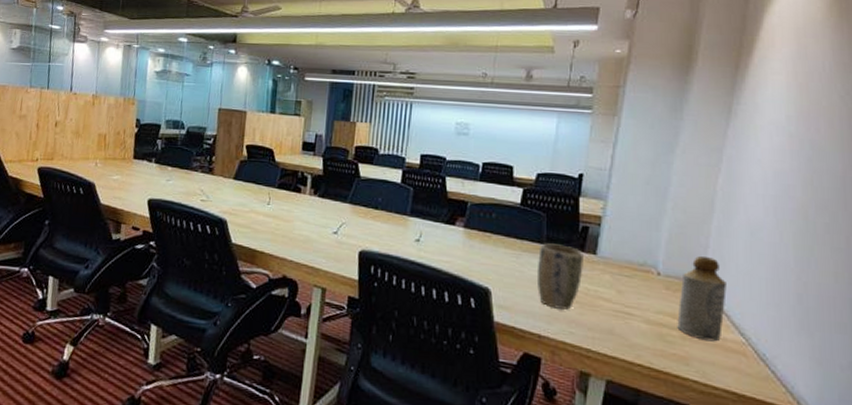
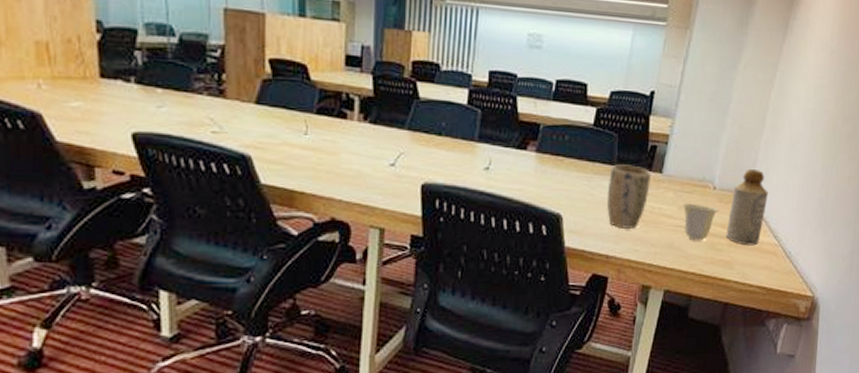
cup: none [622,287,666,330] -> present [682,203,719,241]

